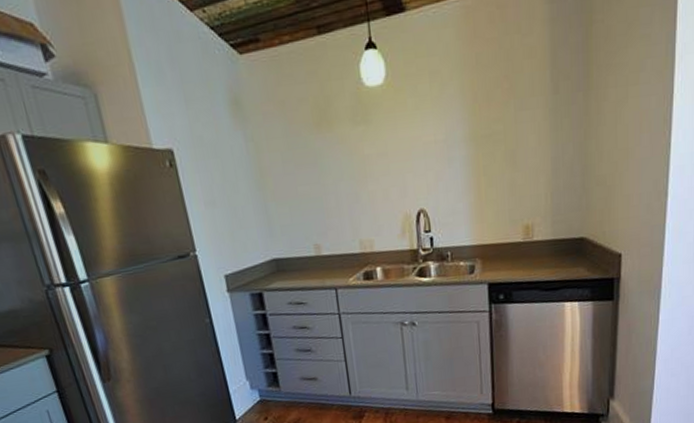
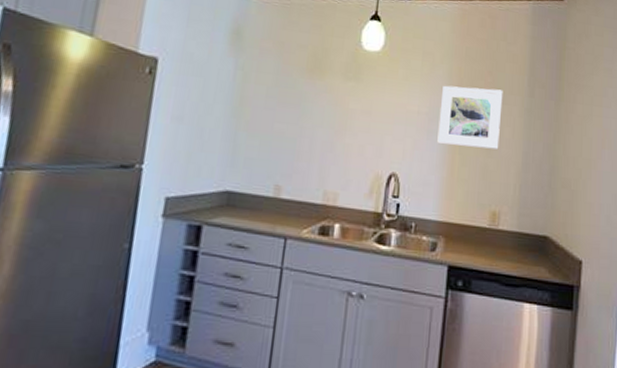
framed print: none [456,94,525,170] -> present [437,85,503,150]

